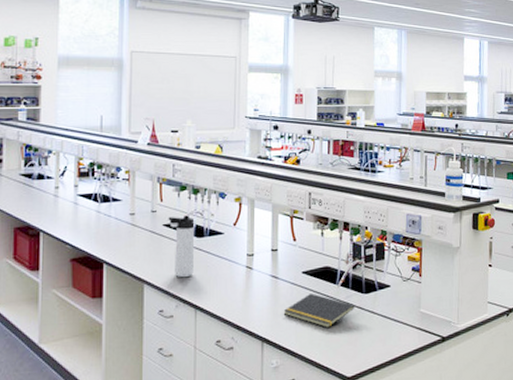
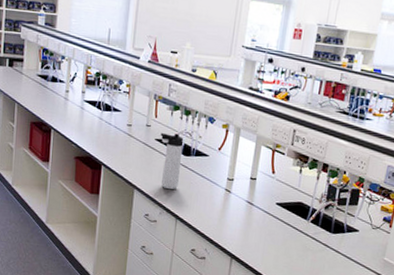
notepad: present [284,293,355,328] -> none [254,223,322,257]

